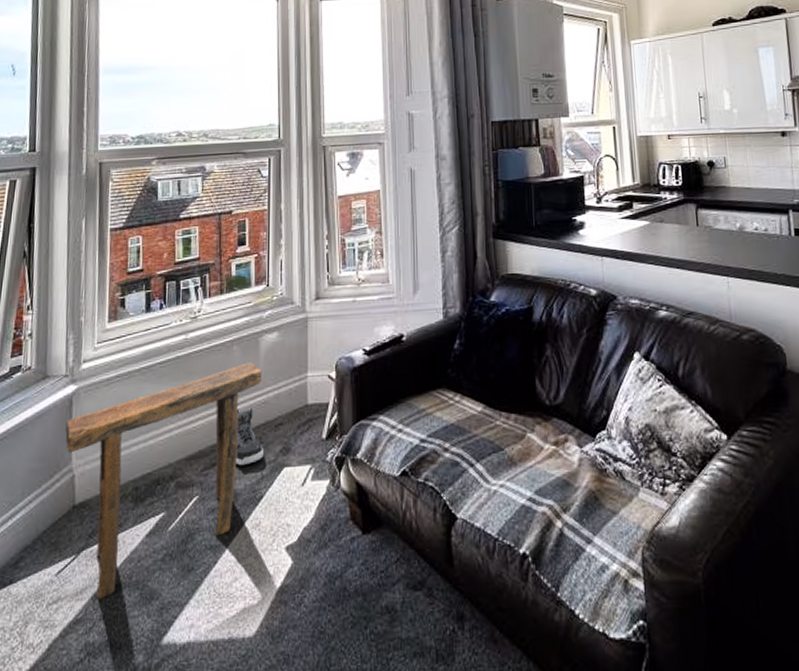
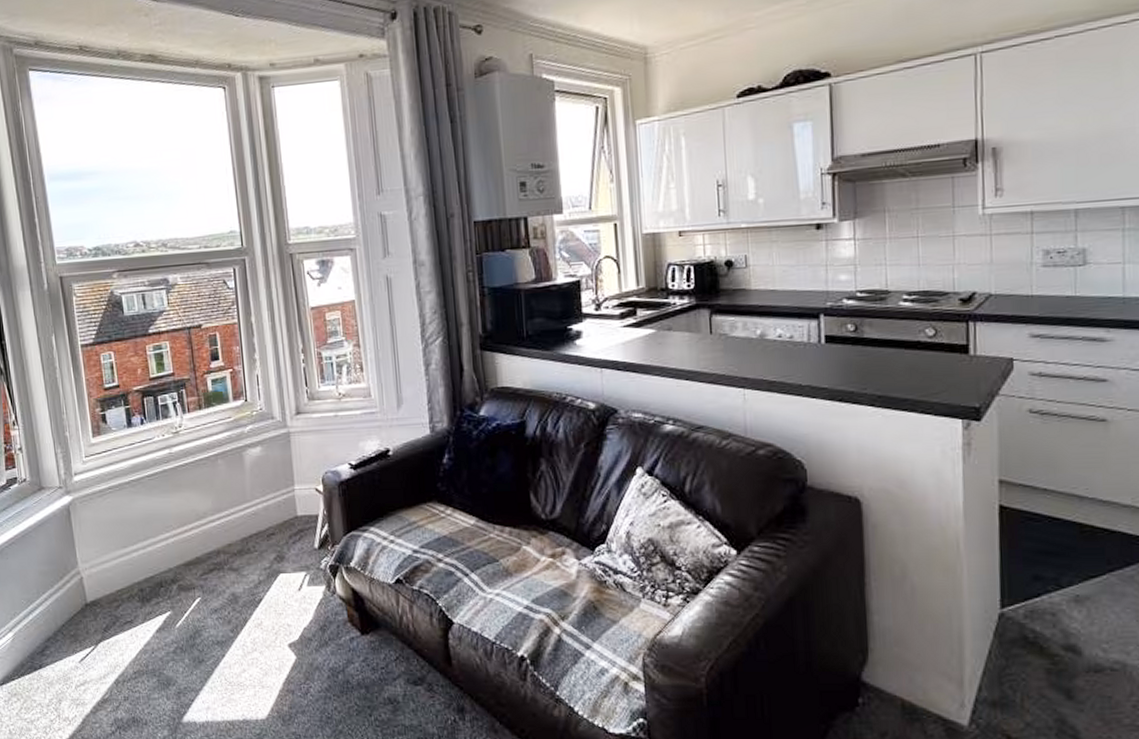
stool: present [65,362,262,599] -> none [67,476,250,683]
sneaker: present [236,408,263,466] -> none [227,519,258,572]

